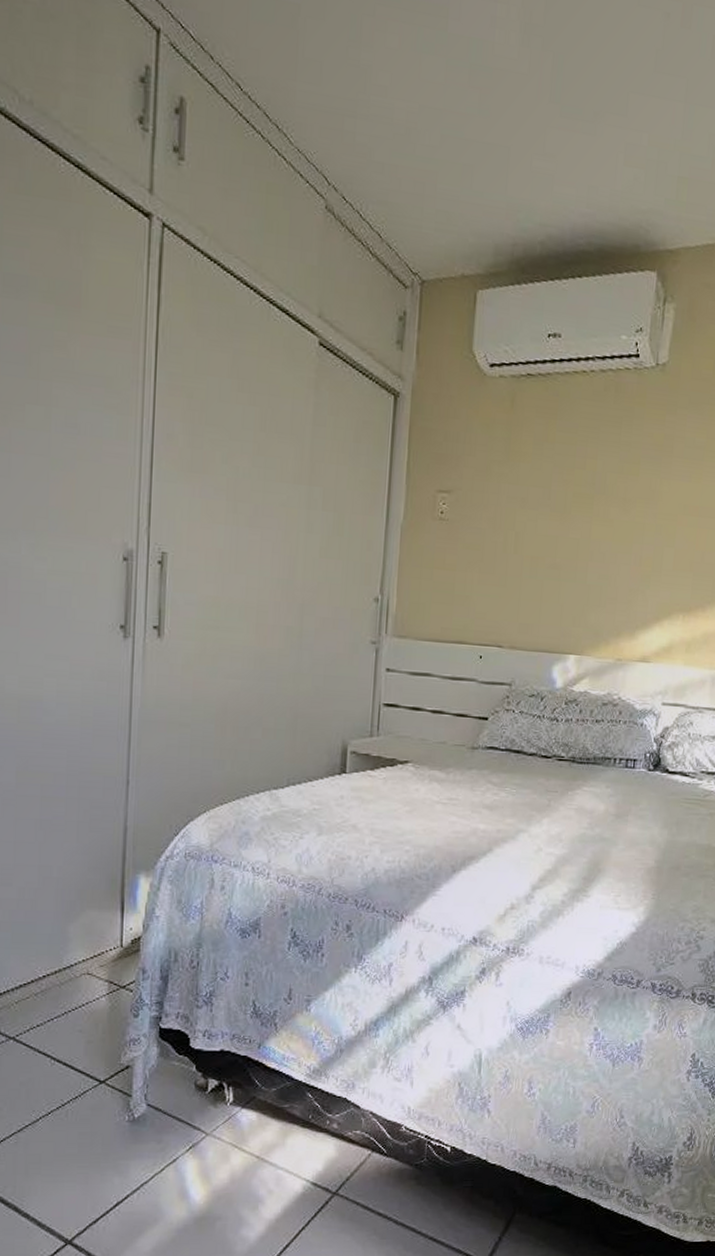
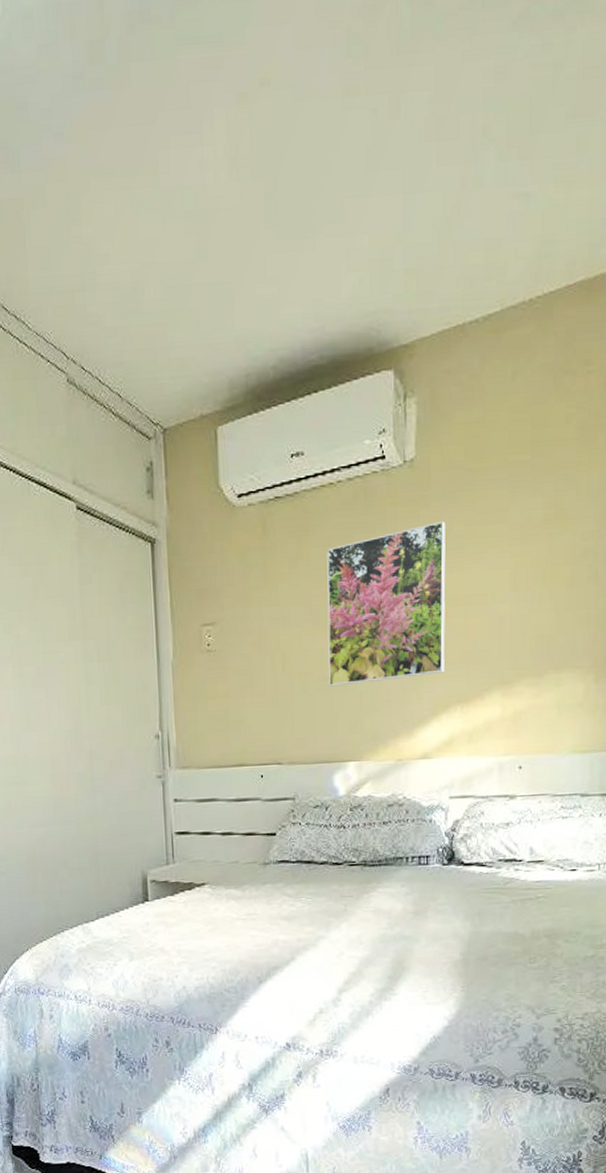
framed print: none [558,429,688,580] -> present [327,521,446,687]

